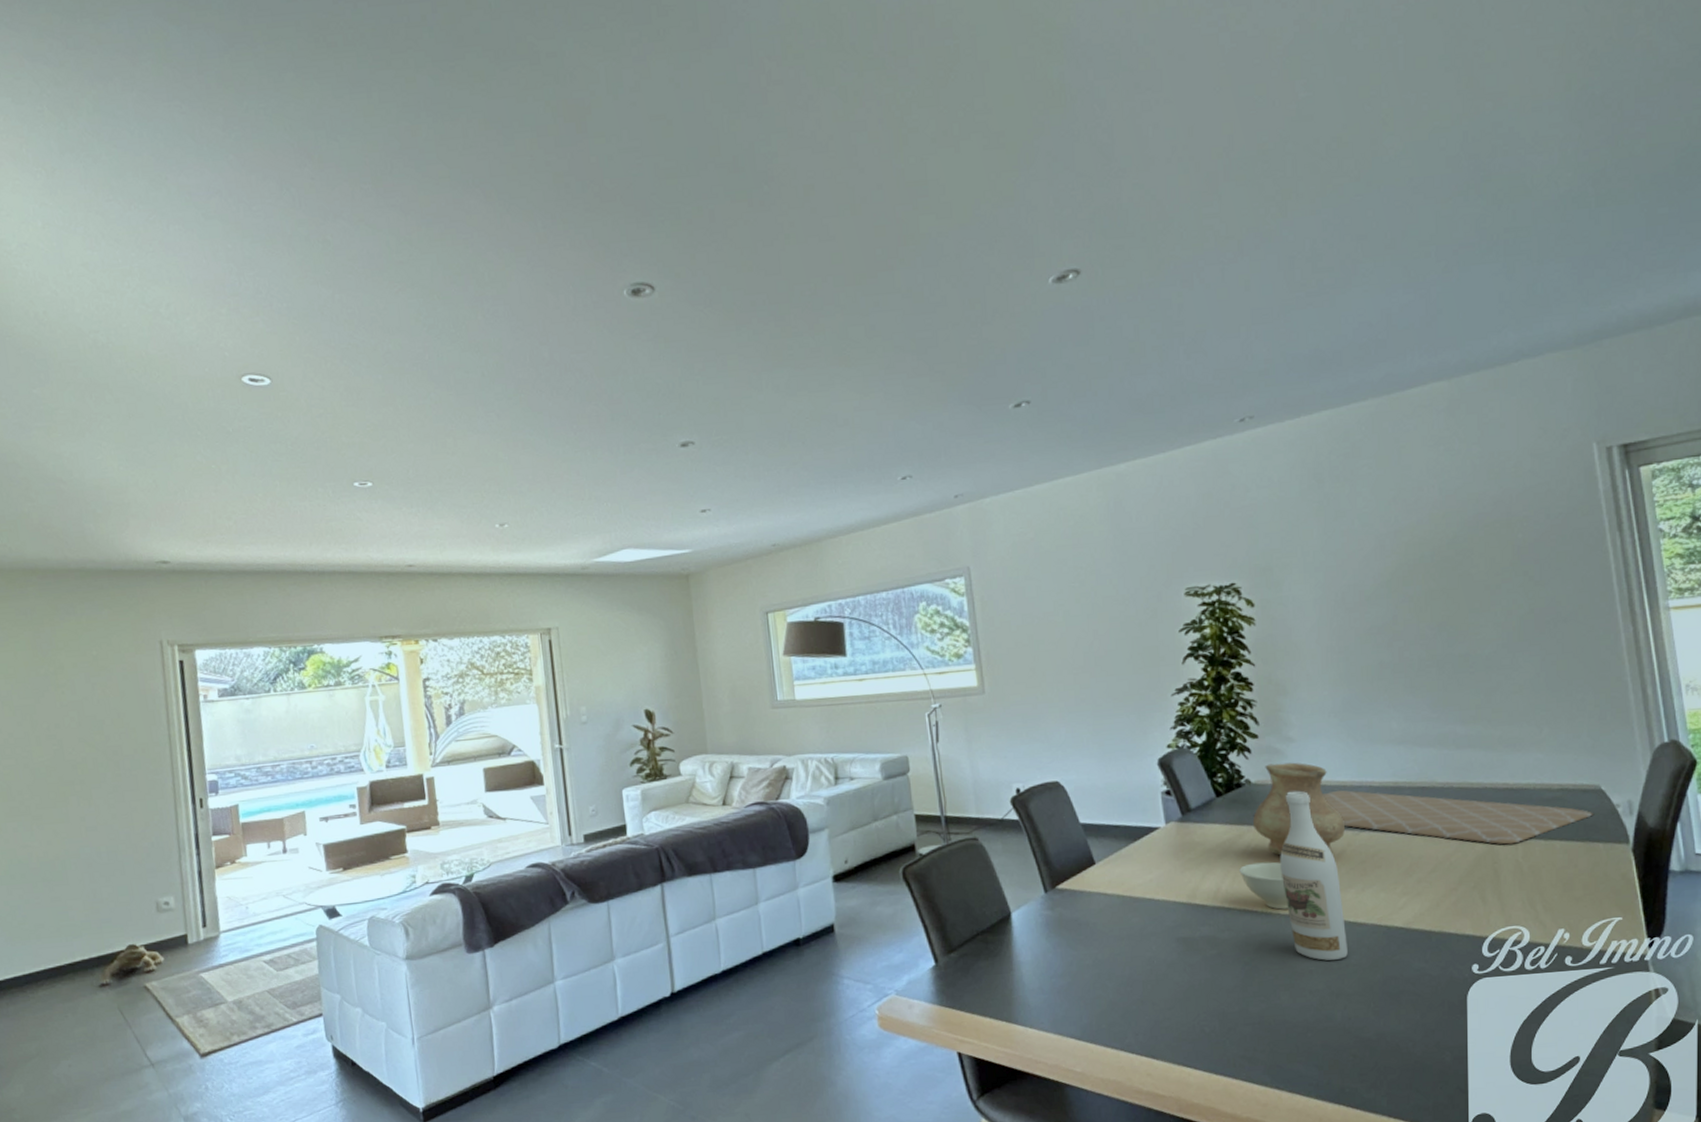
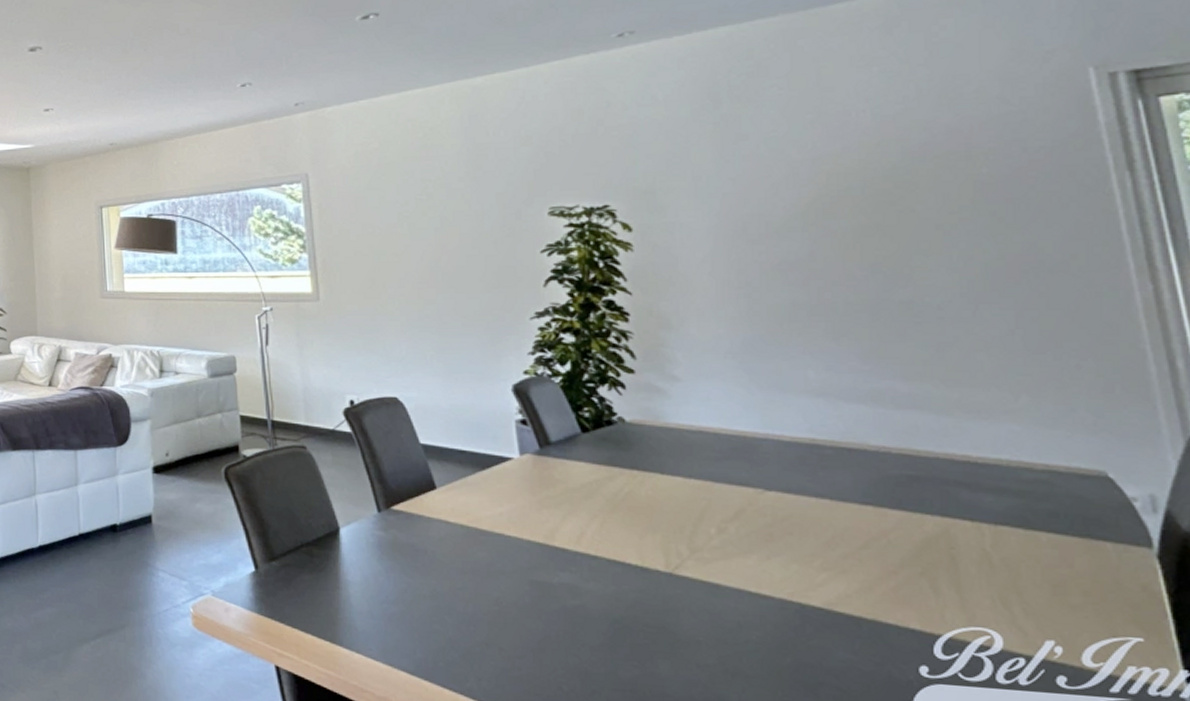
bowl: present [1239,862,1288,910] -> none [609,510,670,567]
vase: present [1253,762,1346,856] -> none [627,403,746,512]
wine bottle: present [1280,790,1348,961] -> none [660,435,747,634]
placemat: present [1322,789,1593,845] -> none [715,440,1096,529]

